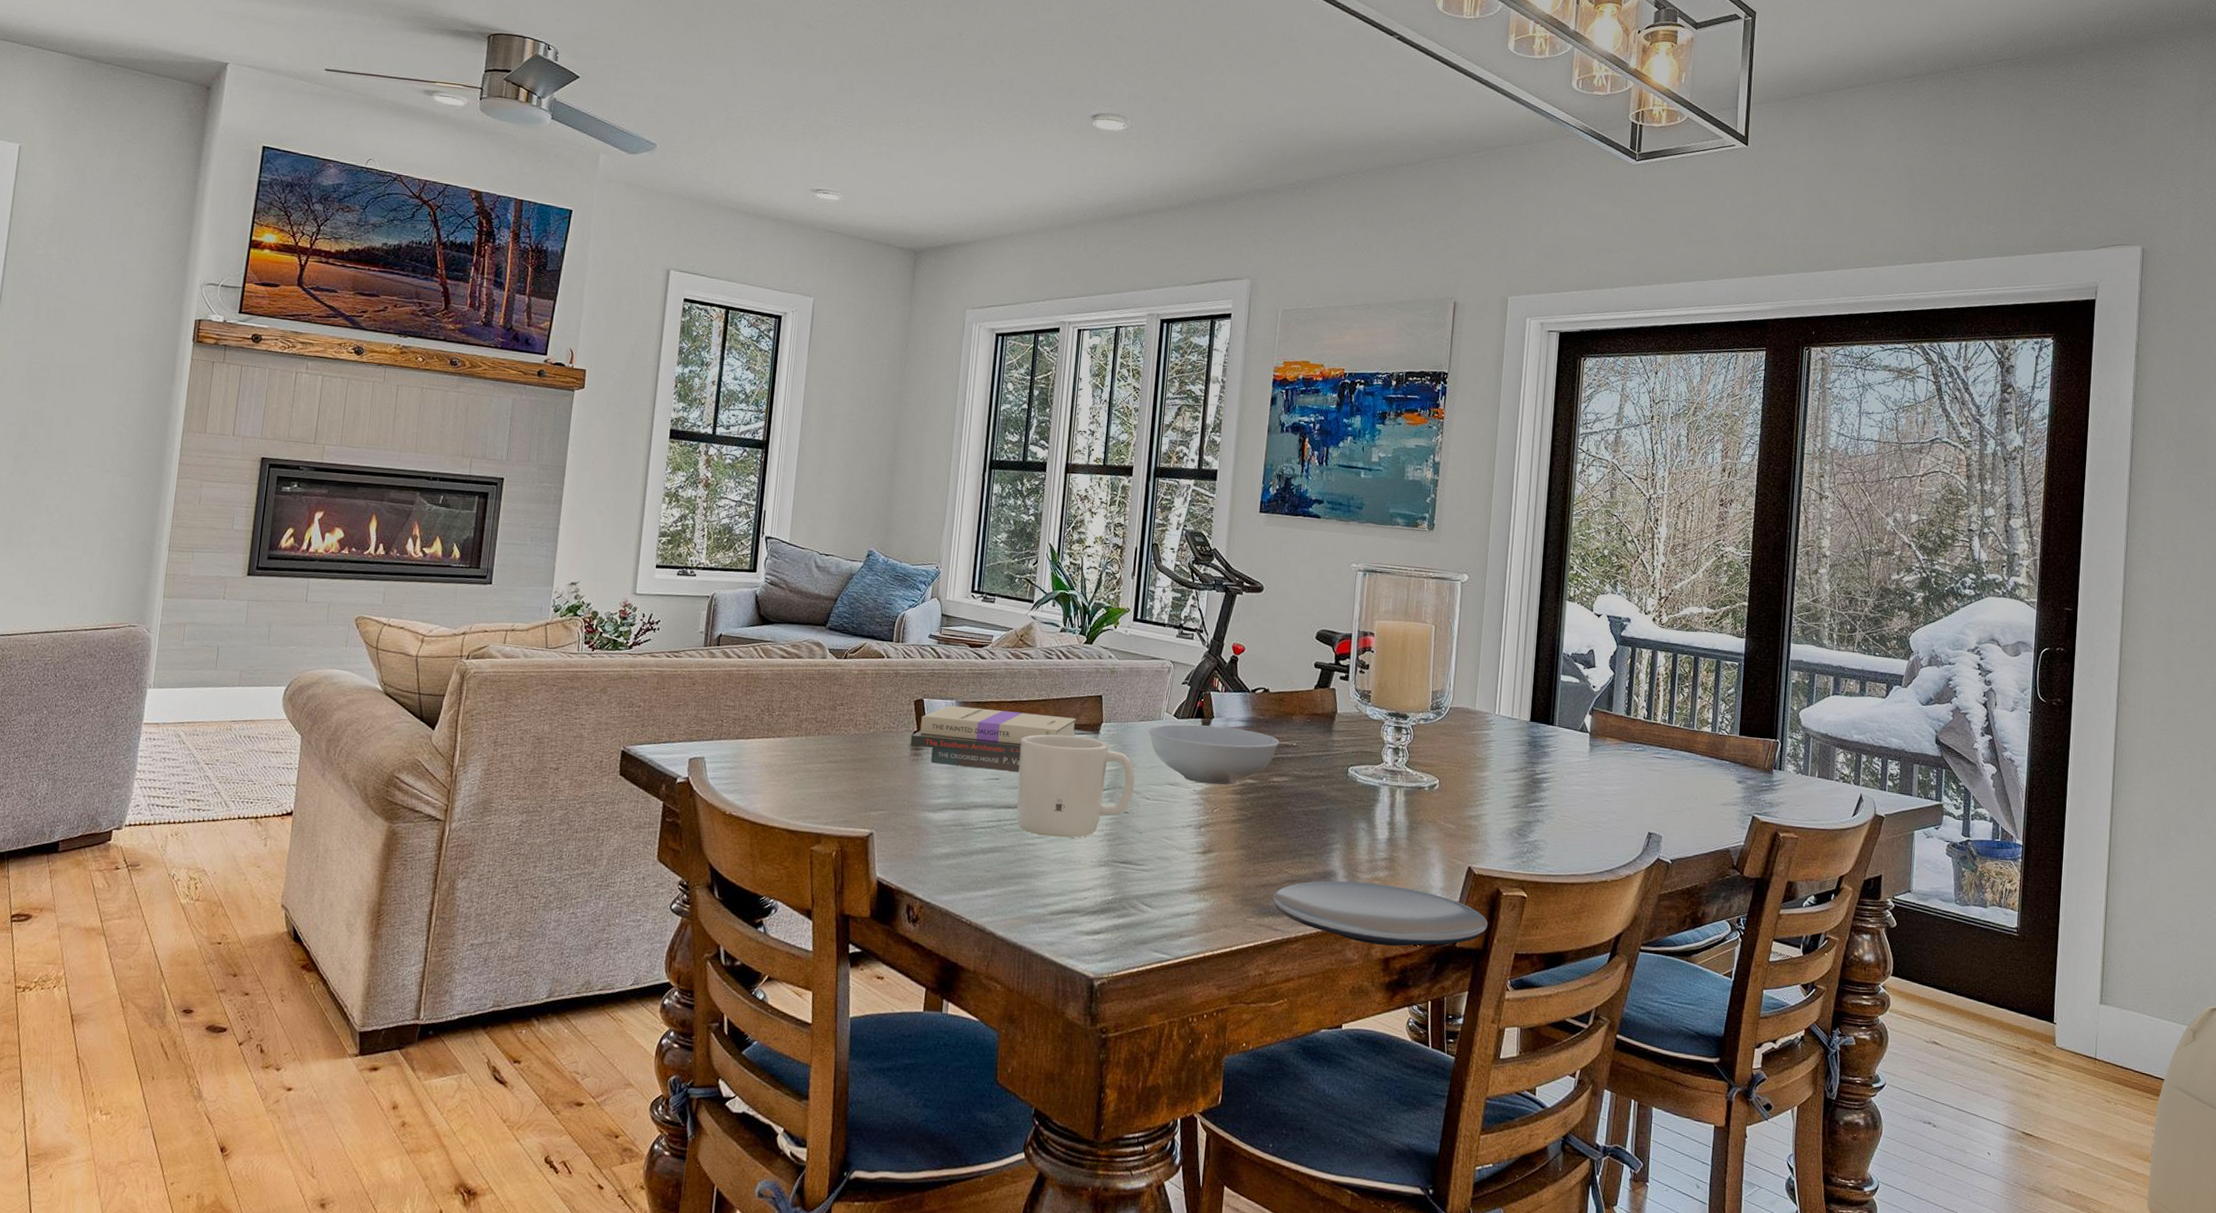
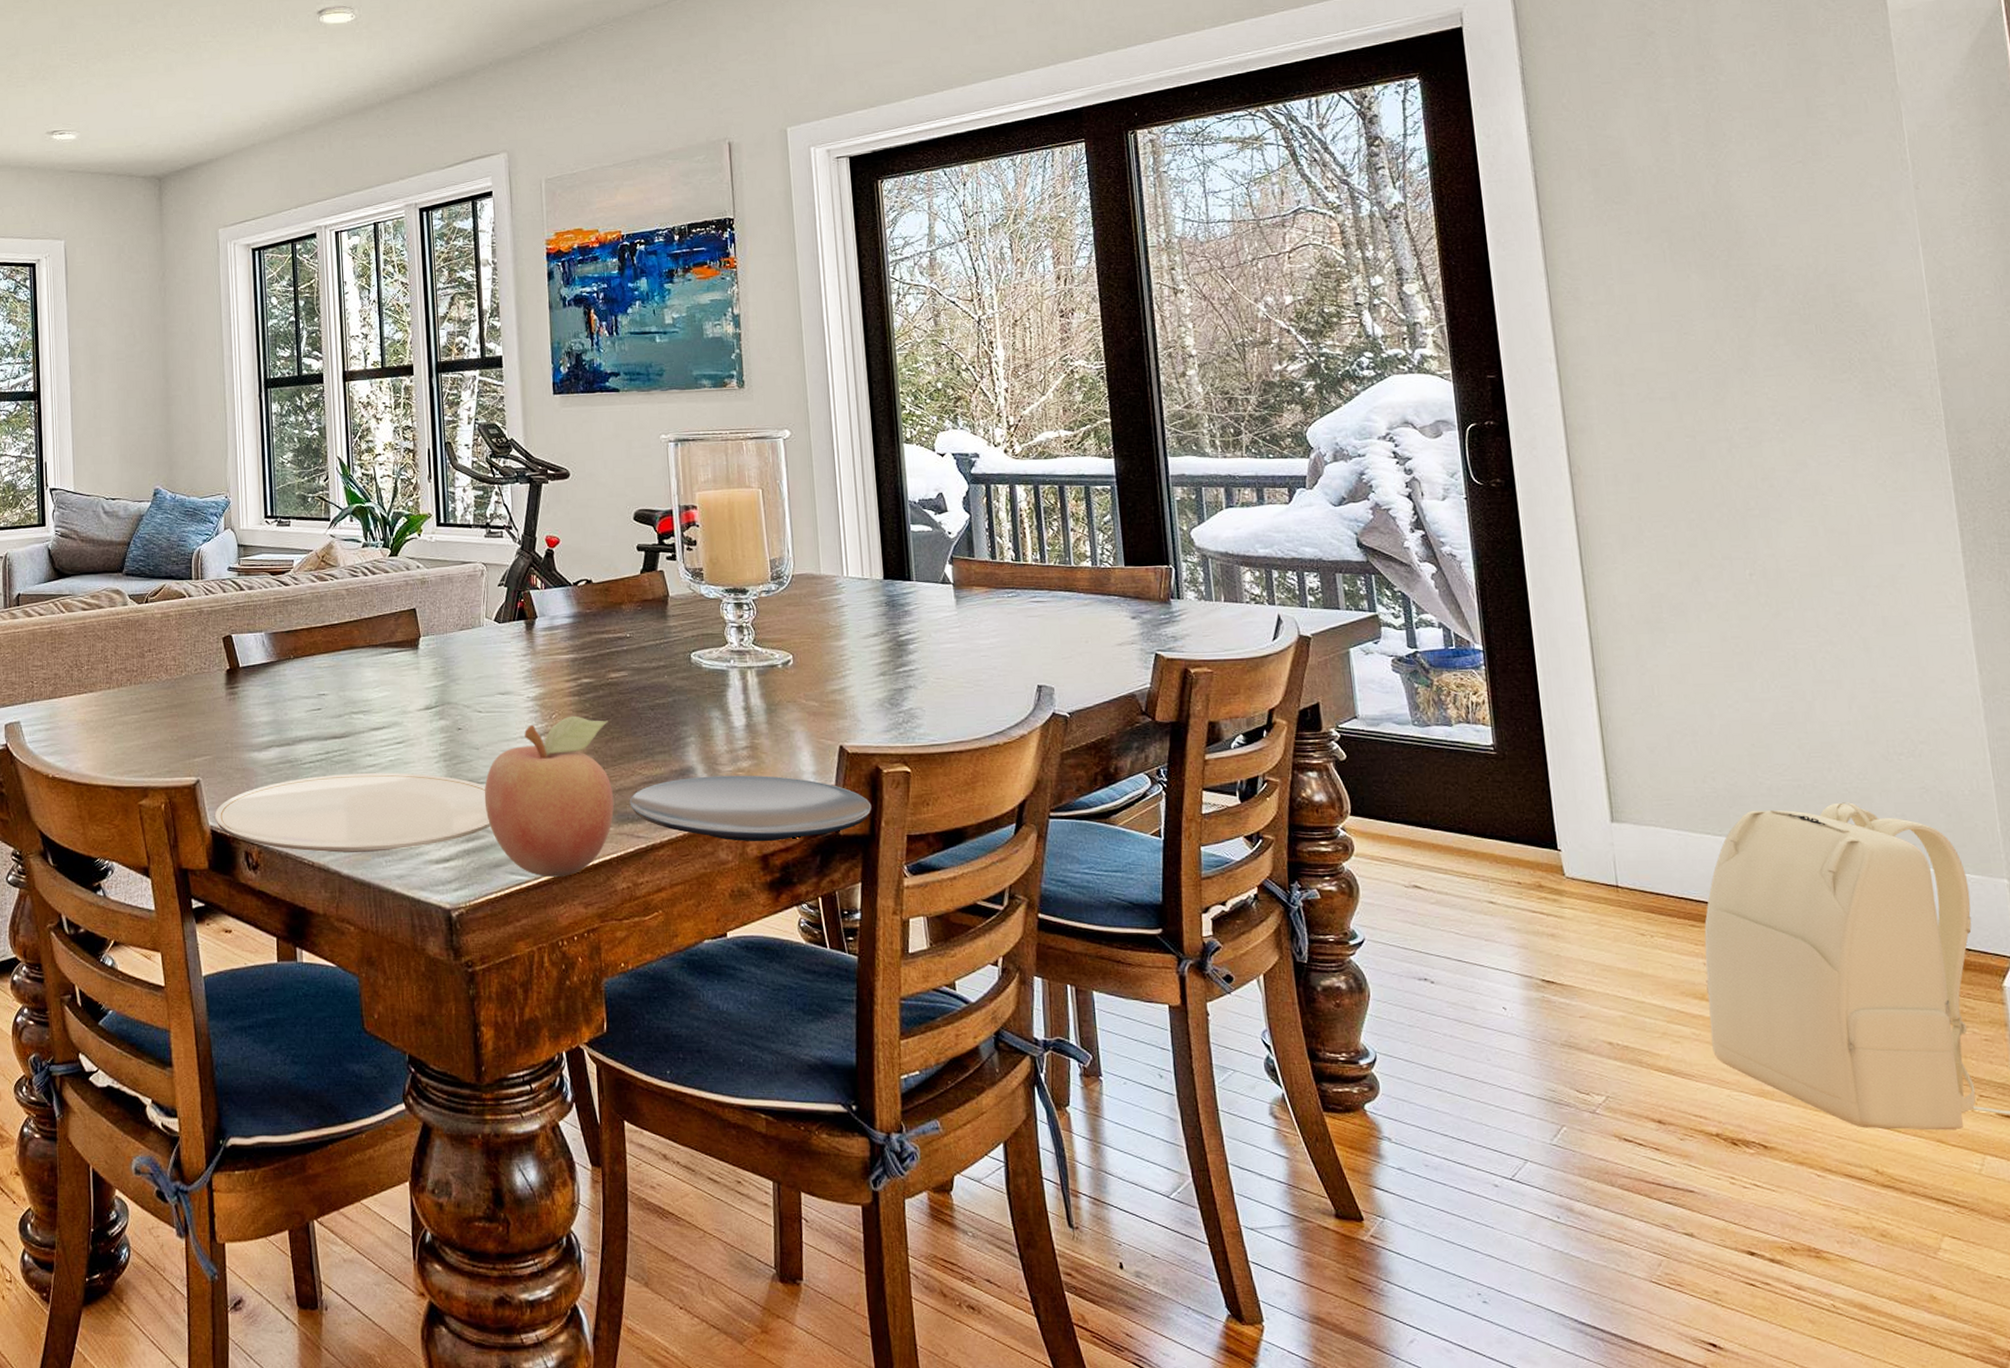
plate: none [882,841,1143,918] -> present [214,772,491,853]
books: present [911,705,1077,772] -> none [225,636,394,701]
mug: present [1016,734,1135,838] -> none [337,654,463,764]
fruit: none [1139,812,1265,959] -> present [484,716,614,877]
bowl: present [1149,724,1280,785] -> none [470,626,612,689]

